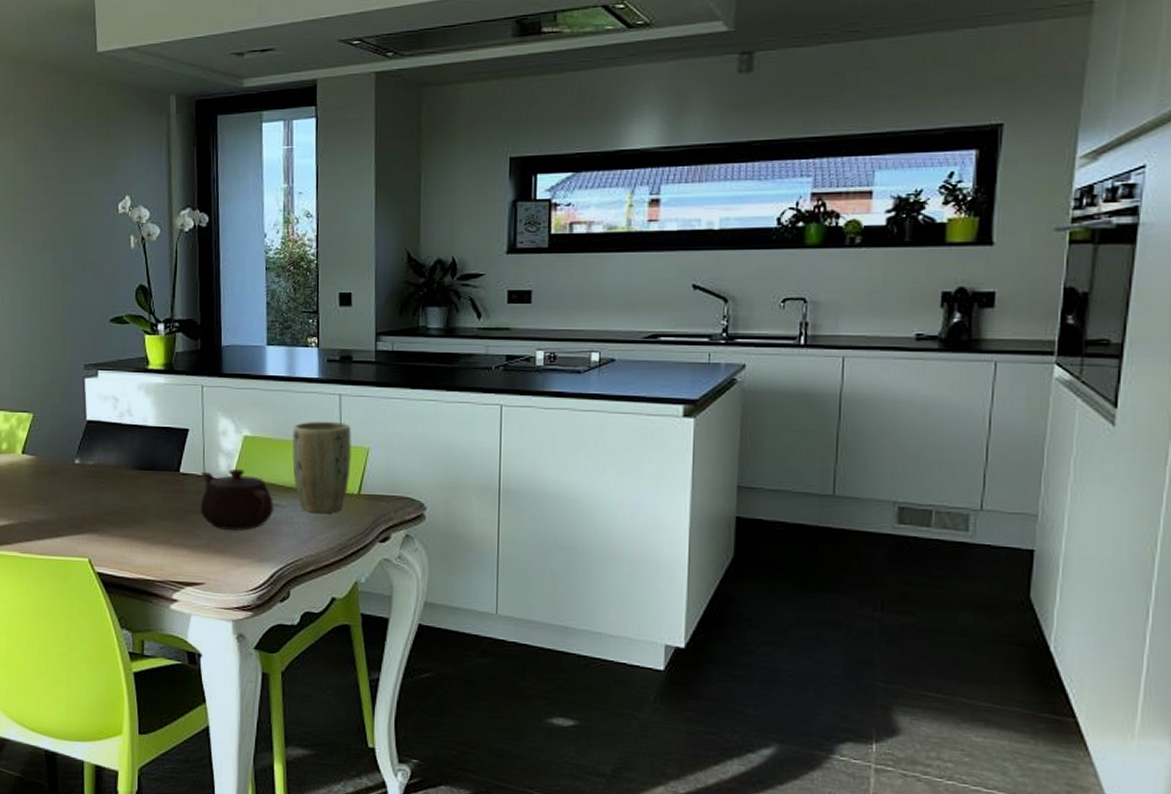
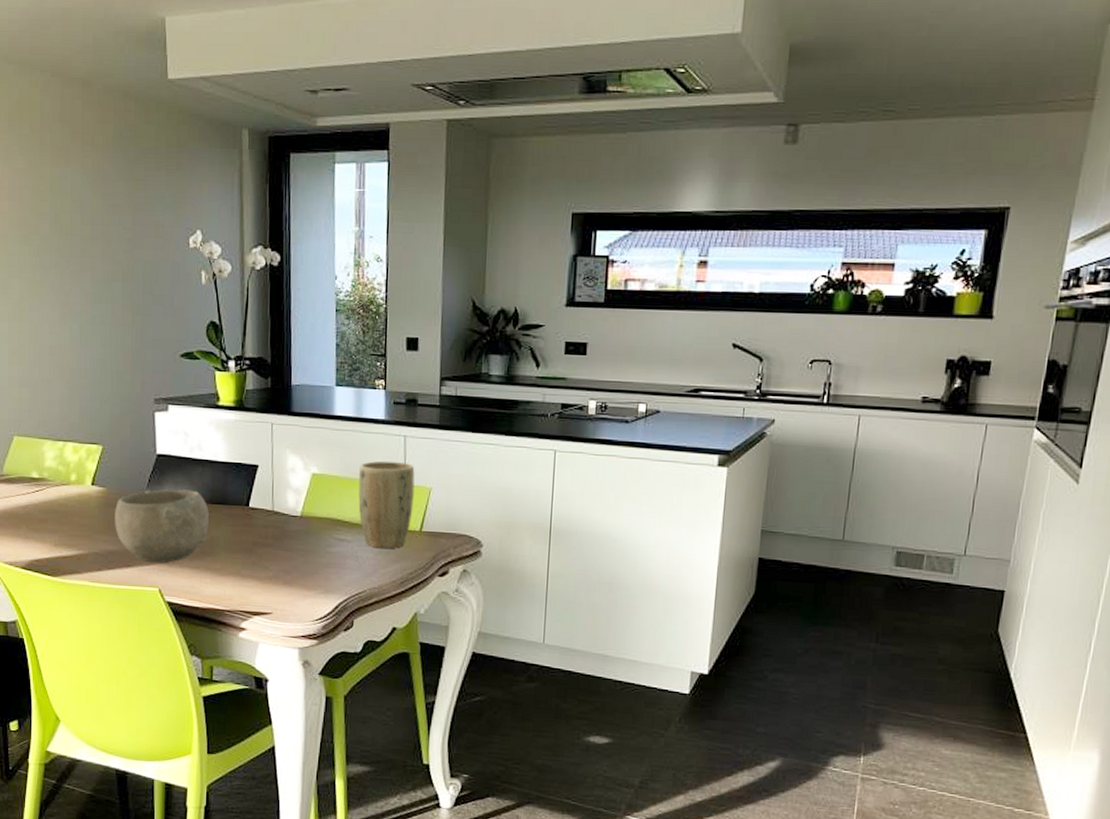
bowl: none [45,455,139,532] -> present [115,489,209,563]
teapot: present [200,468,274,531] -> none [269,504,339,564]

